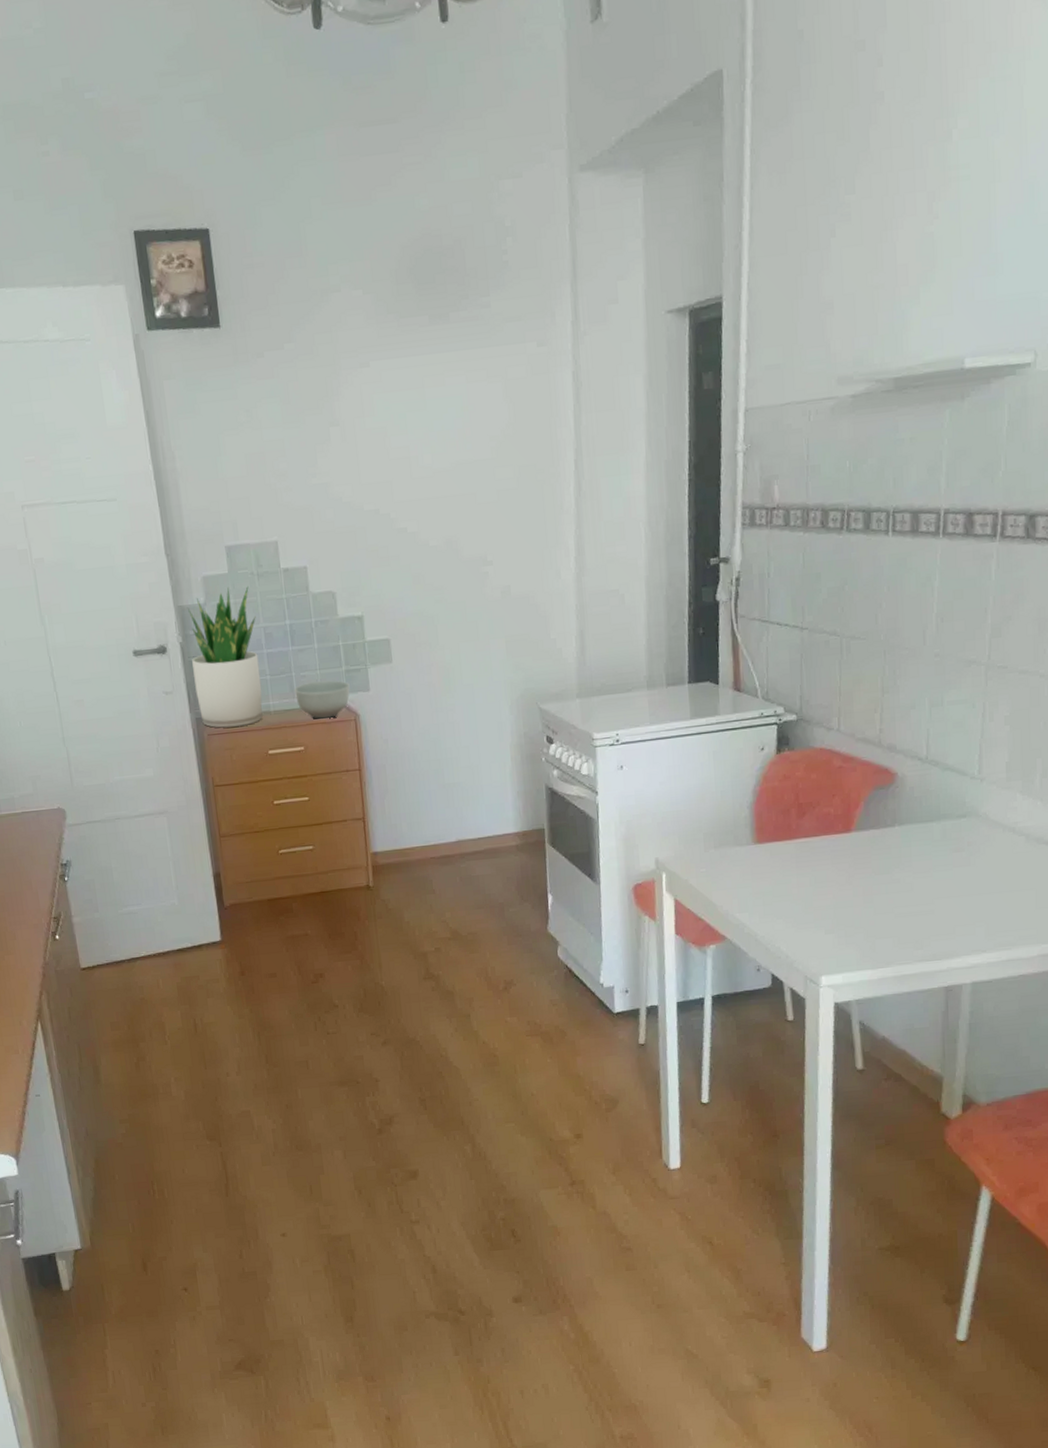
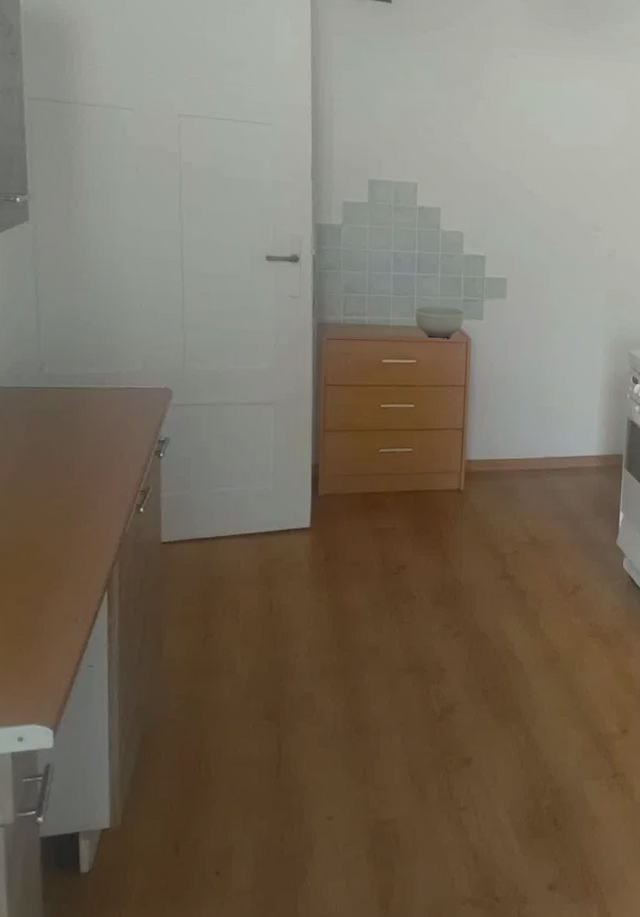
planter: present [187,586,263,728] -> none [321,214,388,335]

